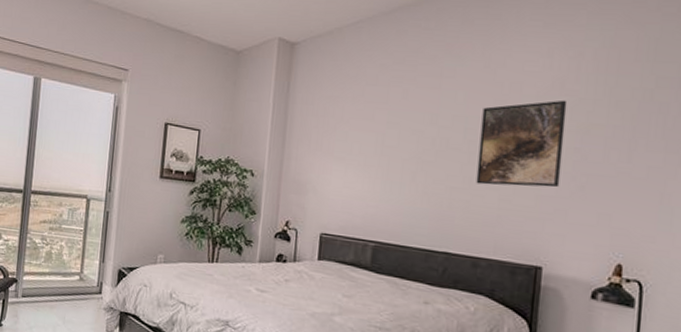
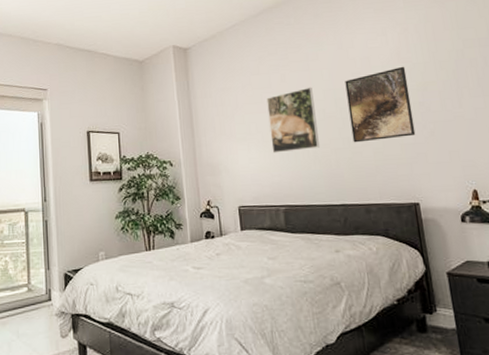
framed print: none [373,109,439,183] -> present [266,87,320,153]

